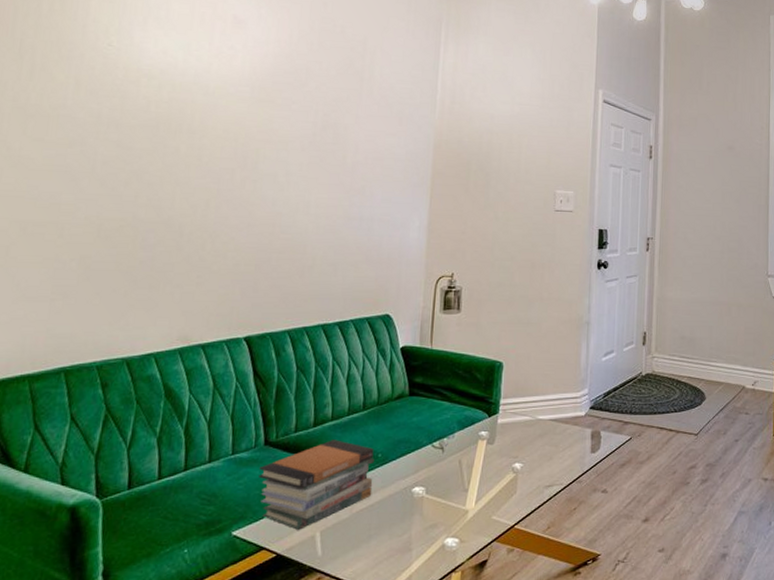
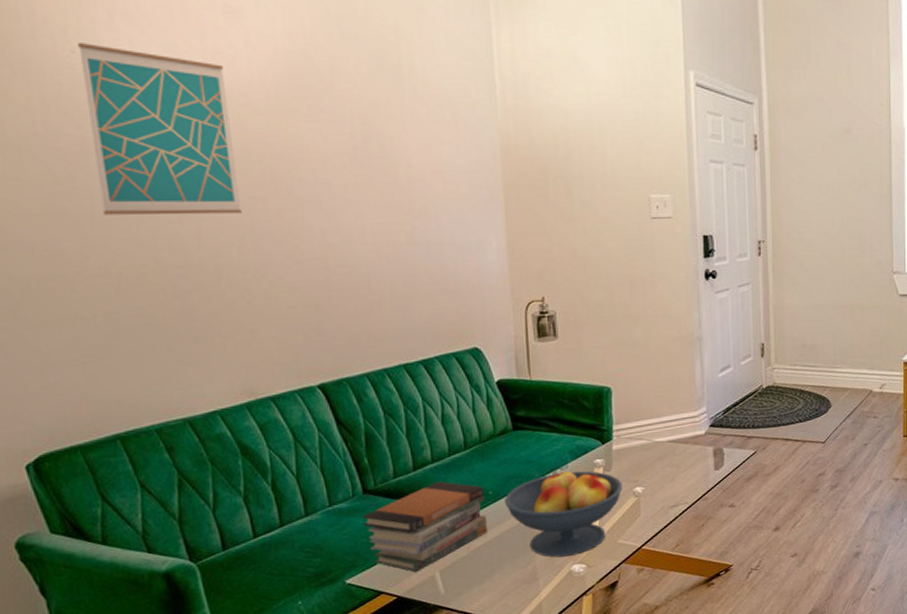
wall art: none [101,39,222,181] -> present [78,43,242,215]
fruit bowl: none [391,438,503,529] -> present [505,470,623,558]

